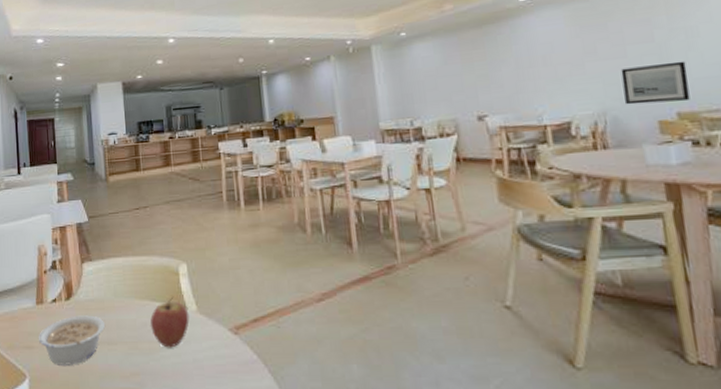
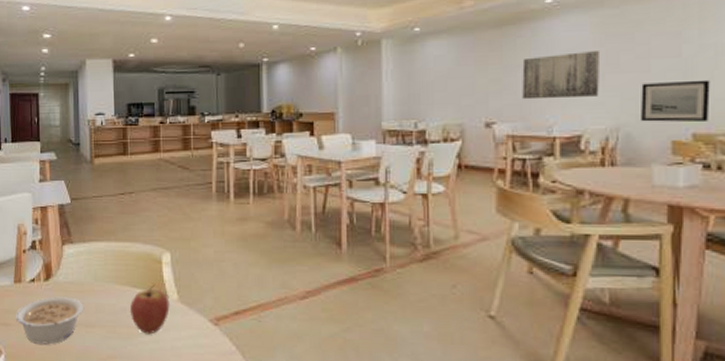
wall art: none [505,42,583,92] -> present [522,51,599,100]

